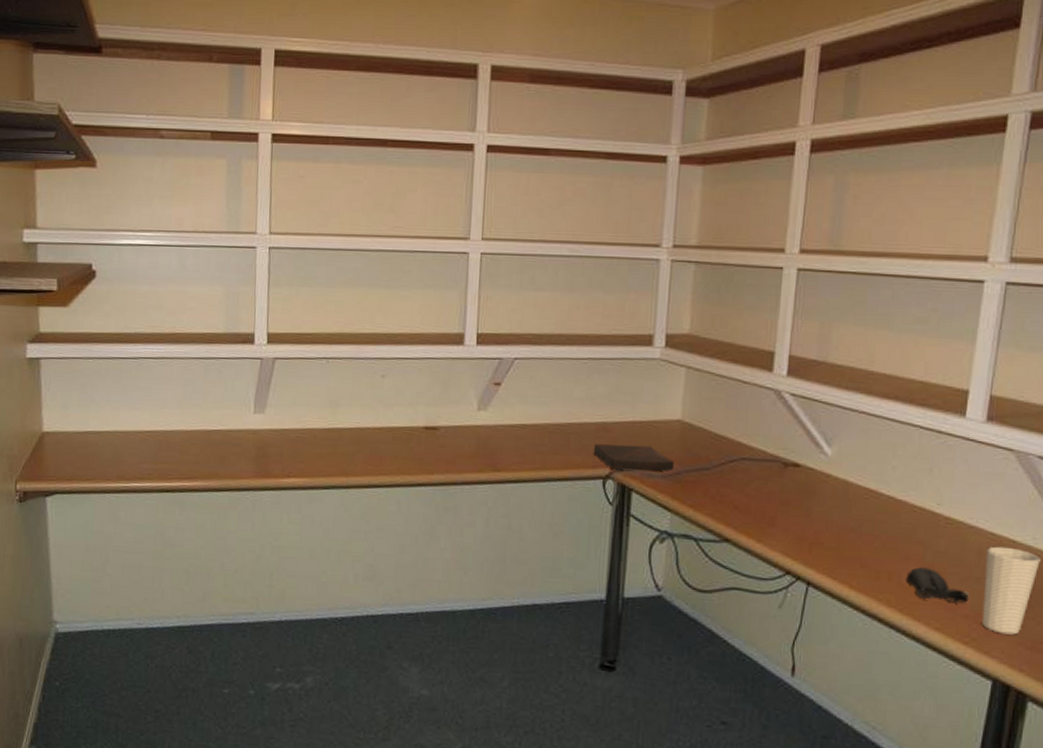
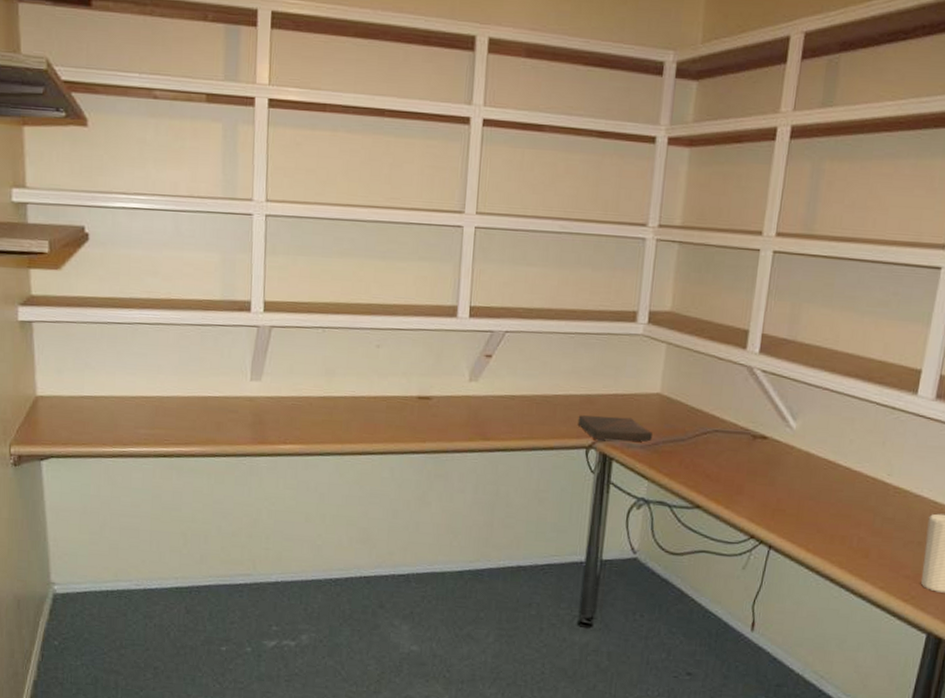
computer mouse: present [905,567,970,604] -> none [856,532,912,565]

